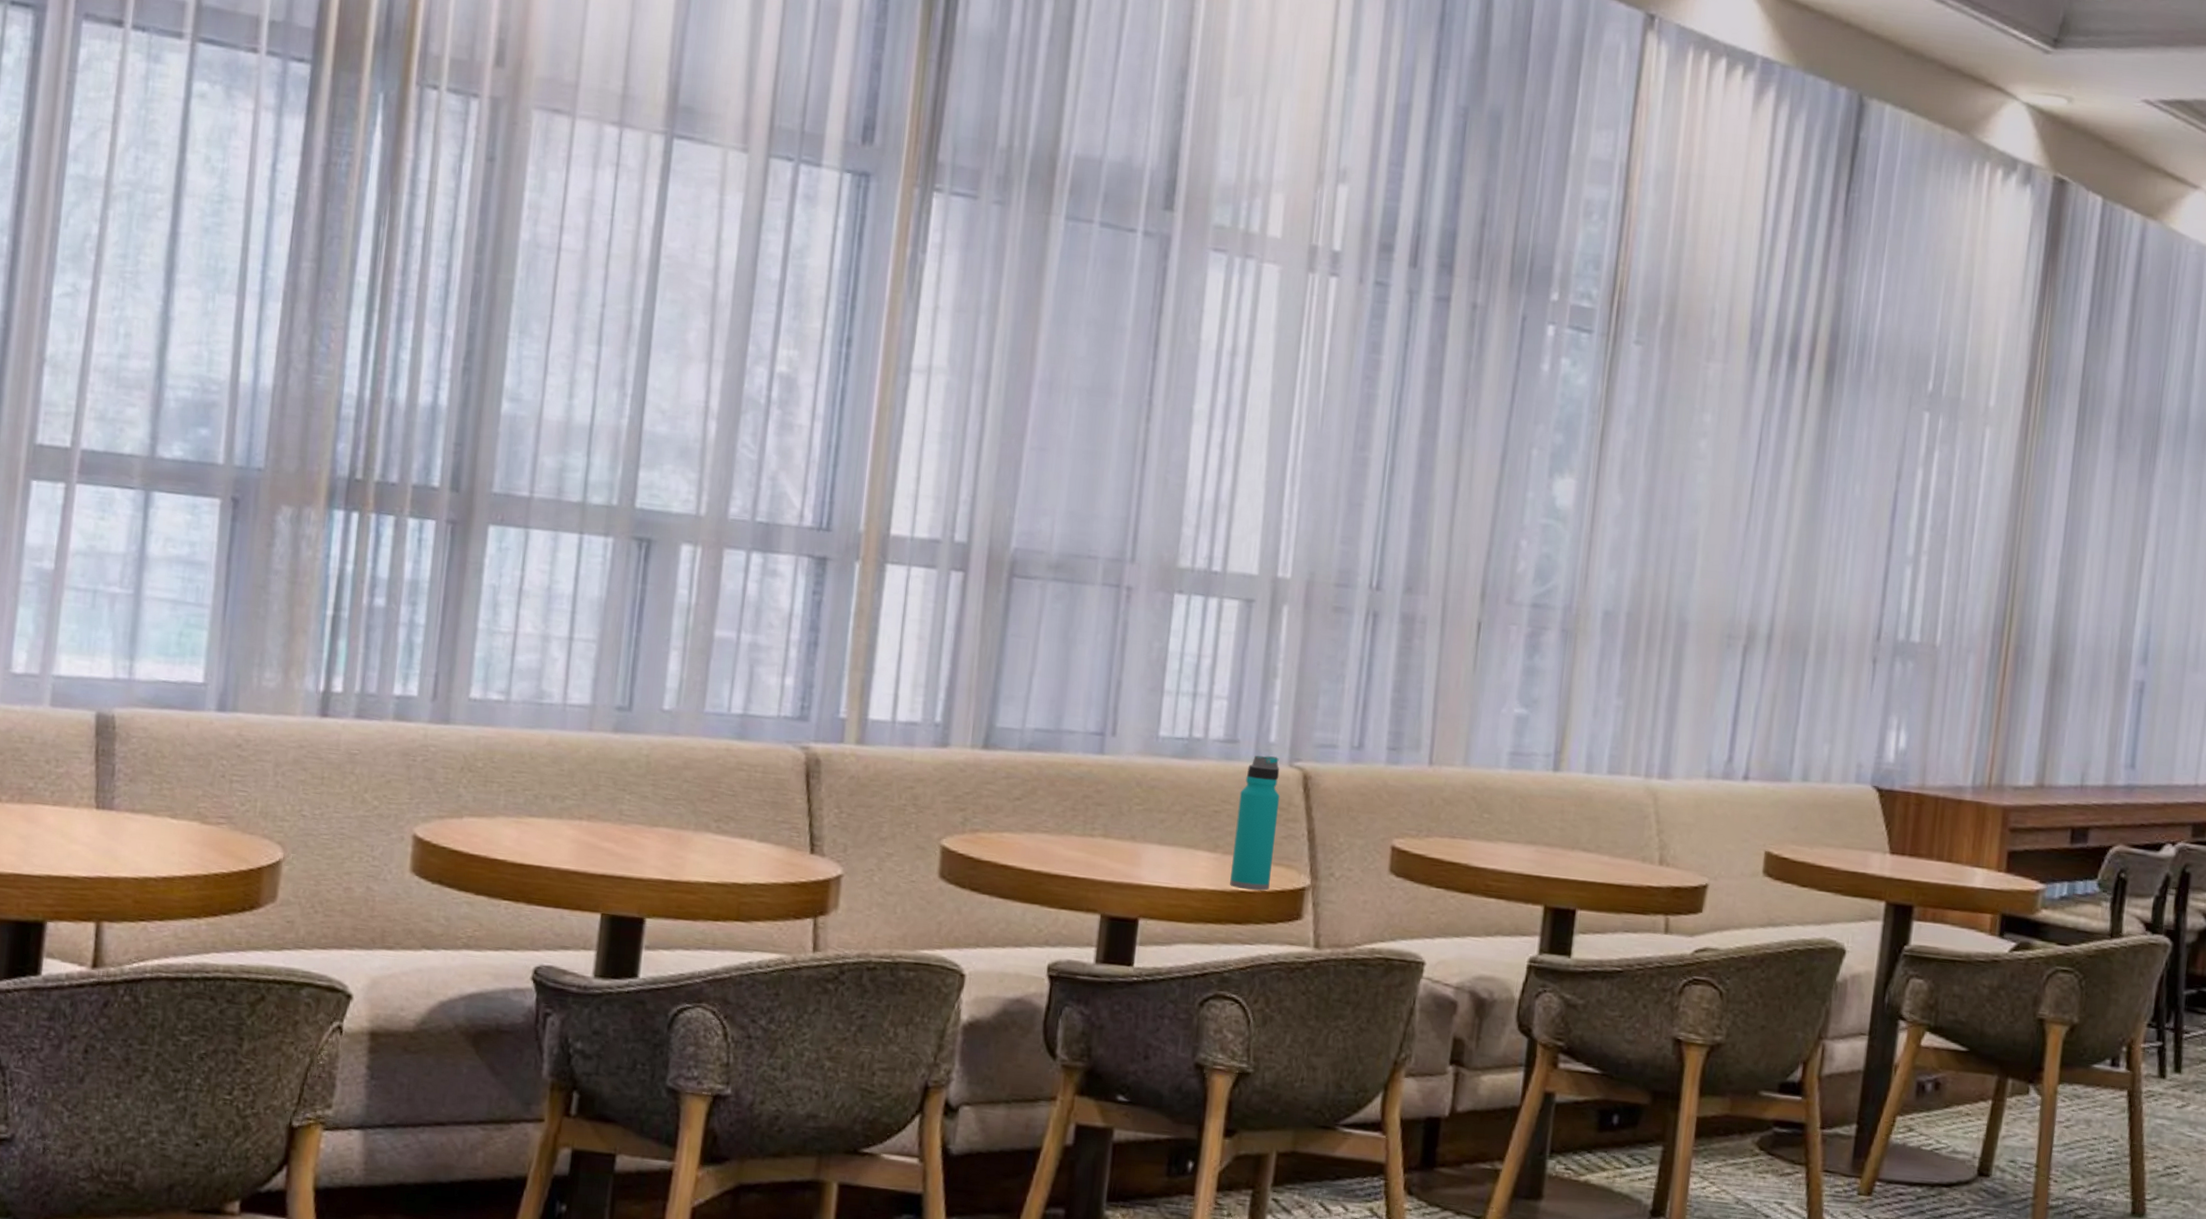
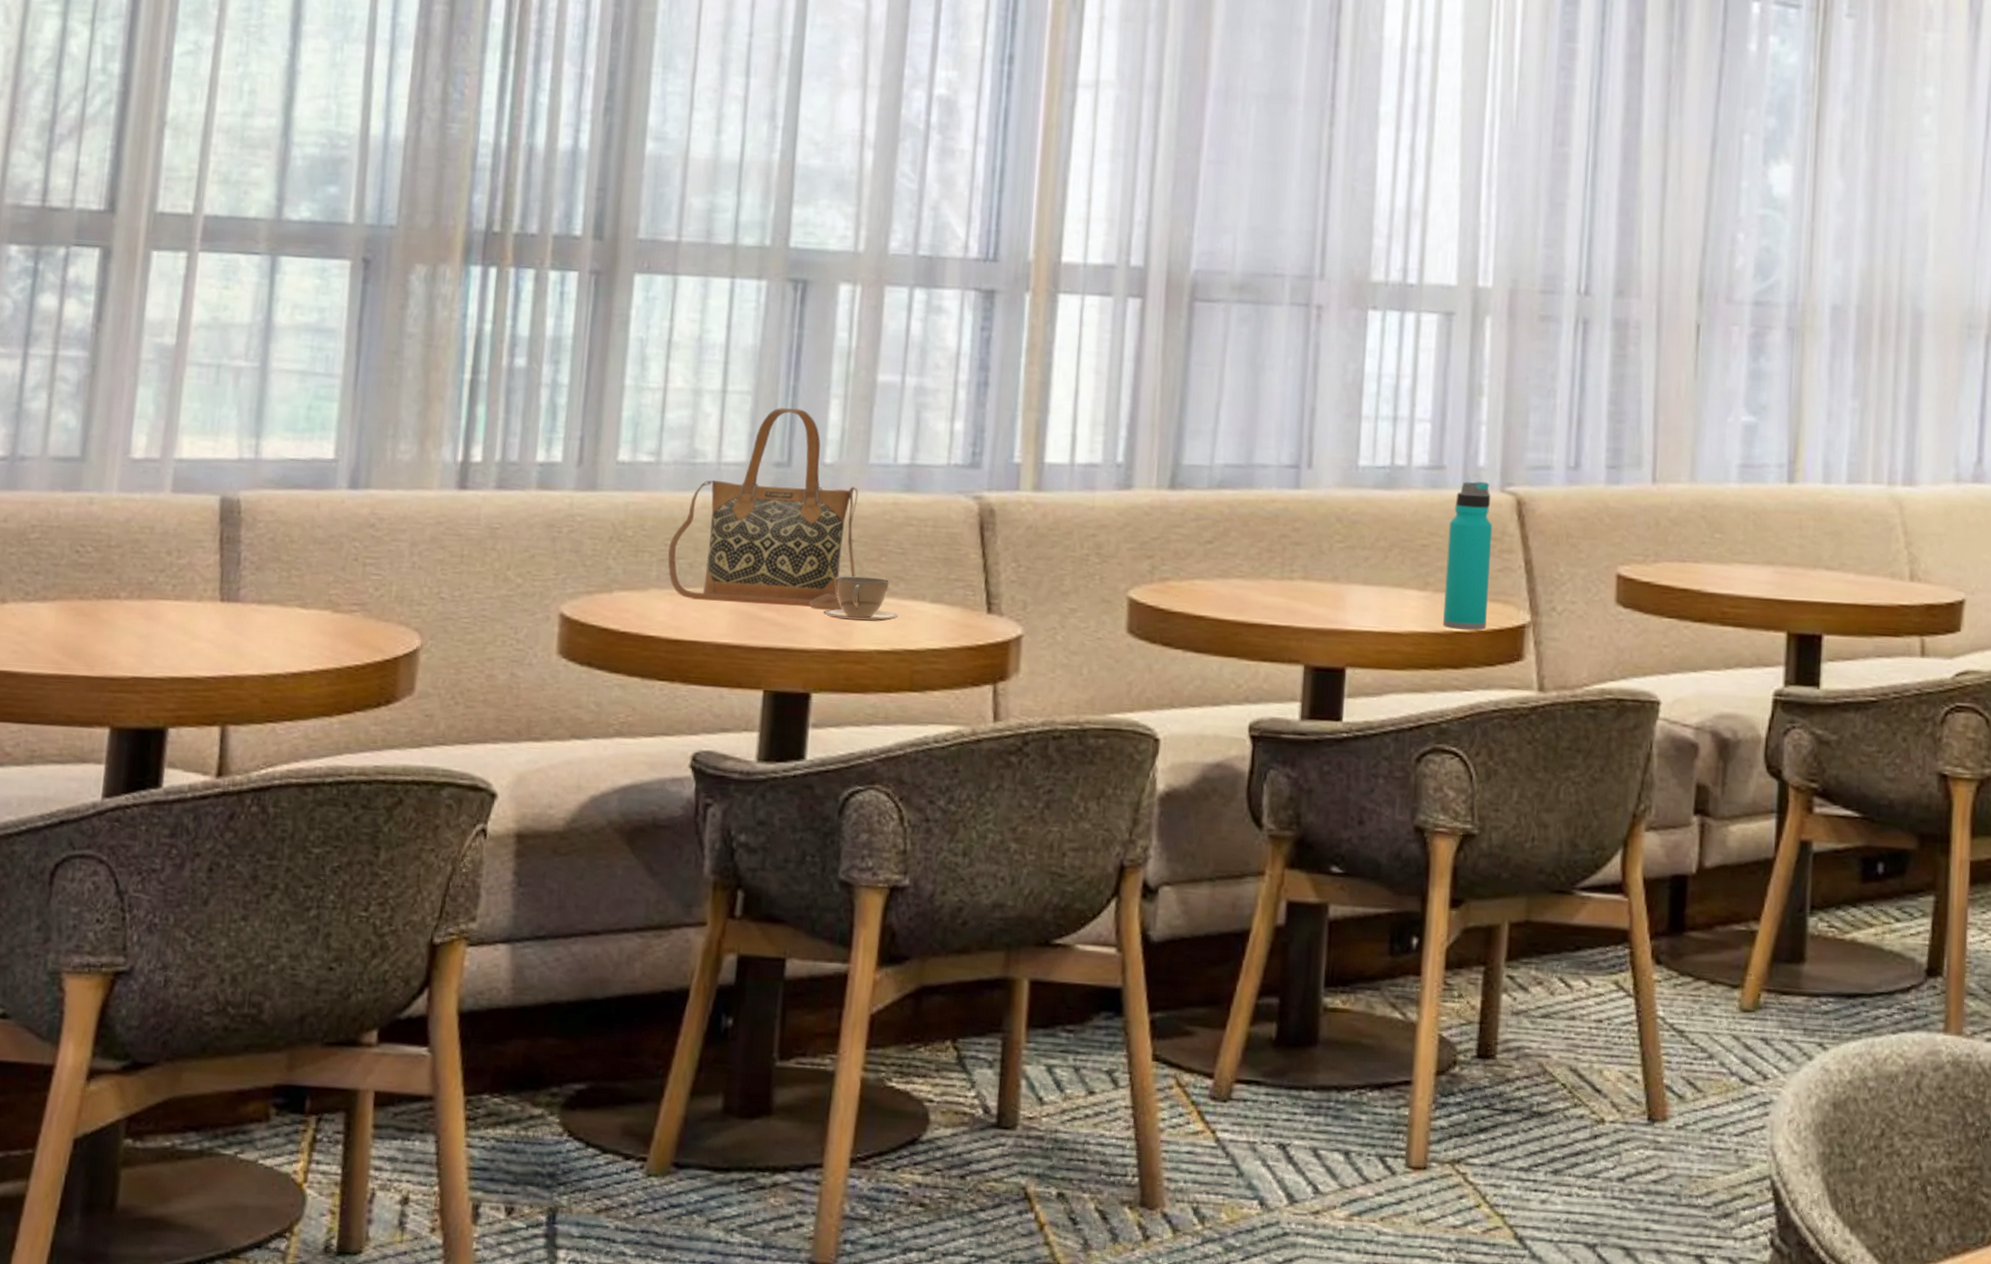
handbag: none [515,656,694,845] -> present [668,408,859,611]
teacup: none [658,813,728,857] -> present [823,576,898,622]

